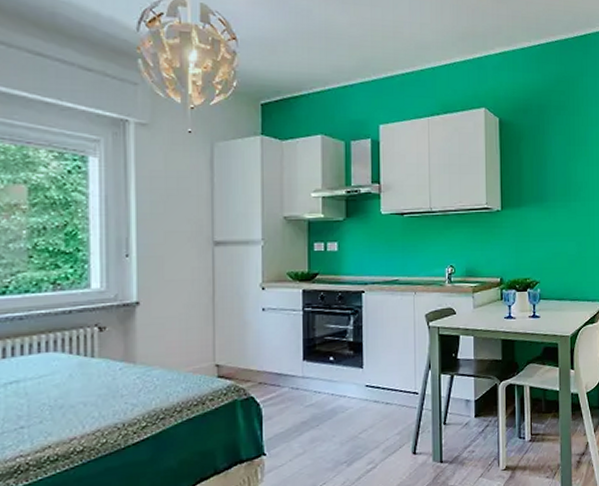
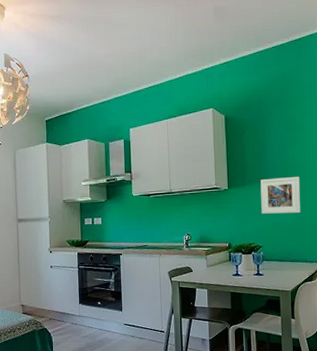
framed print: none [539,198,583,243] -> present [260,176,301,214]

